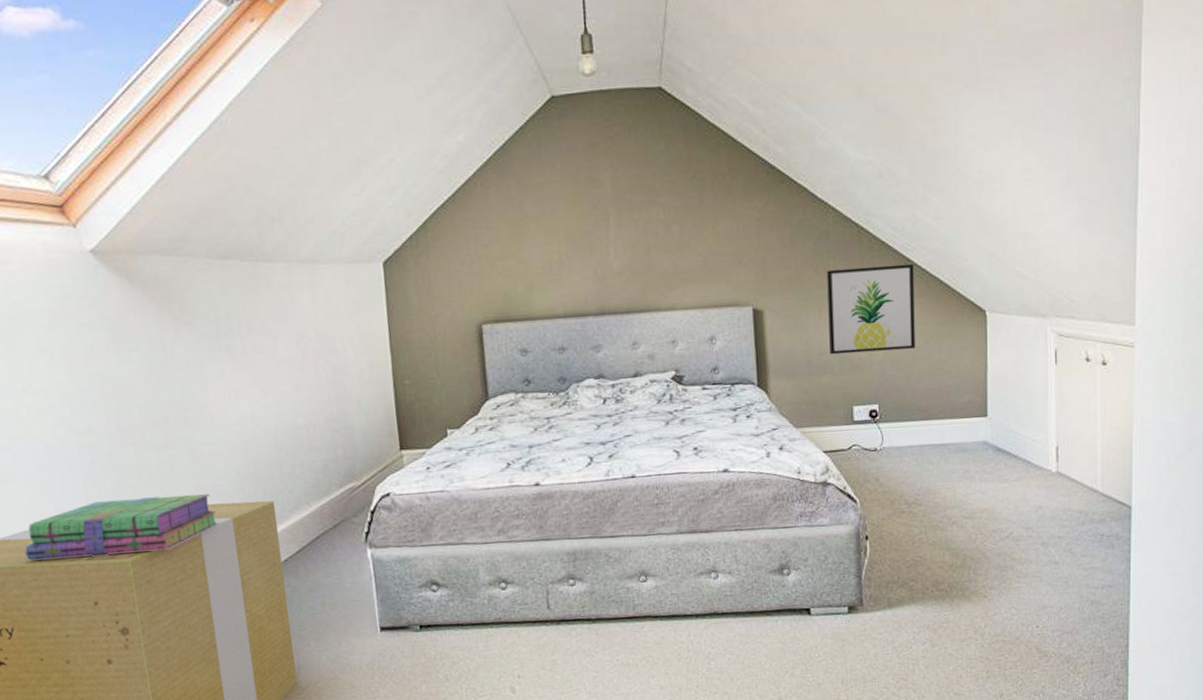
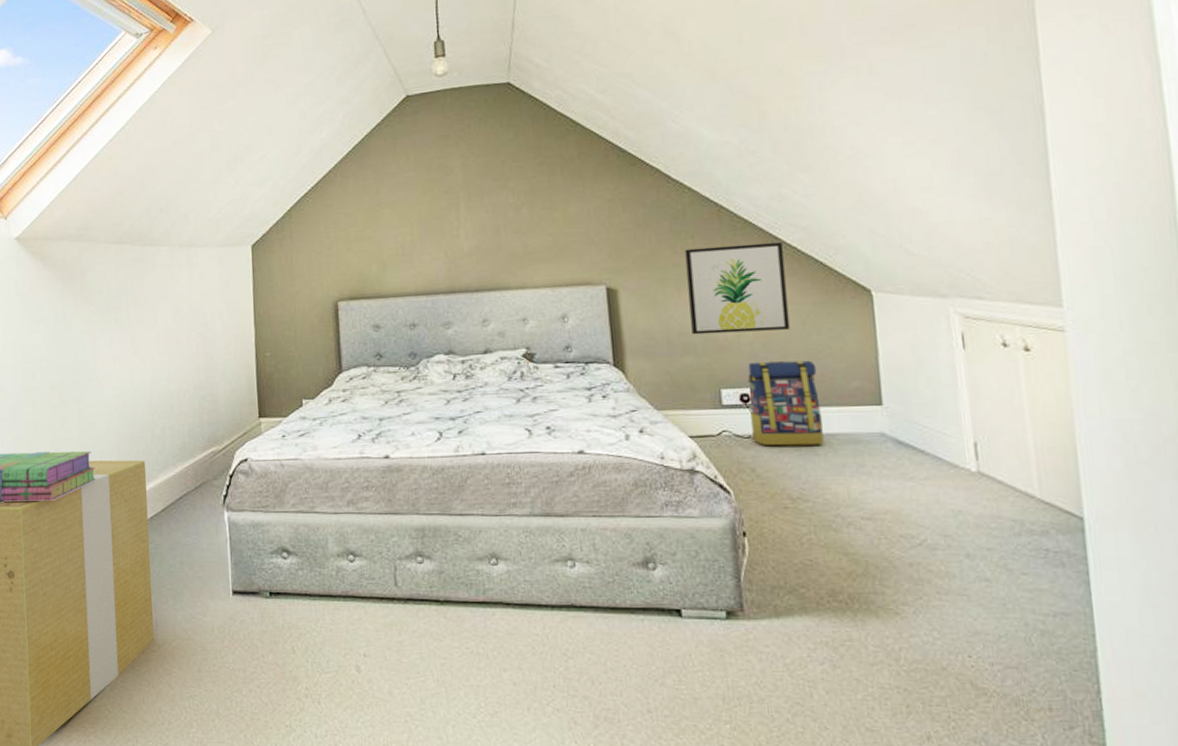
backpack: none [876,377,937,457] -> present [747,360,824,446]

